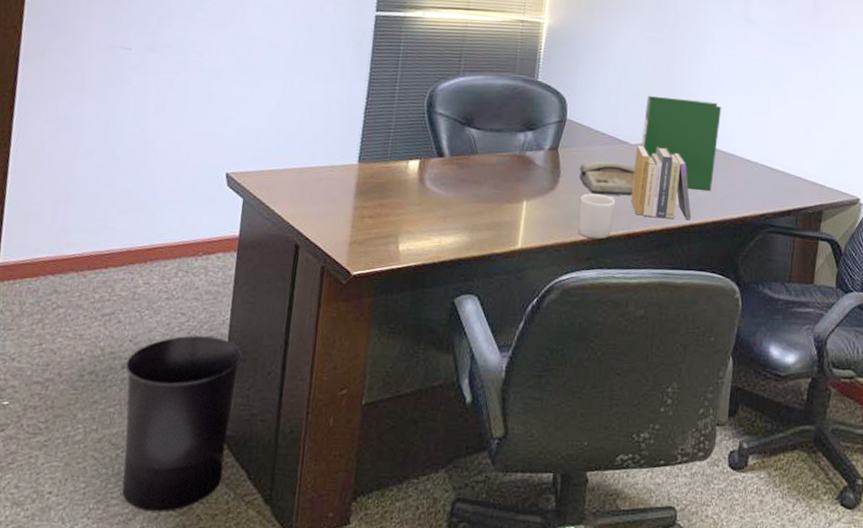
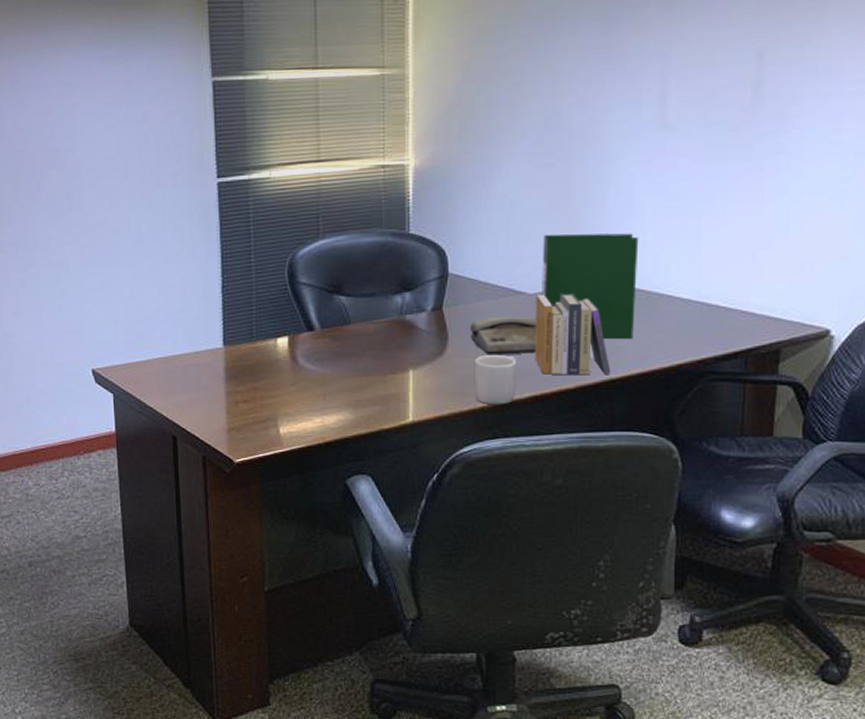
waste bin: present [121,335,242,511] -> none [32,532,140,695]

